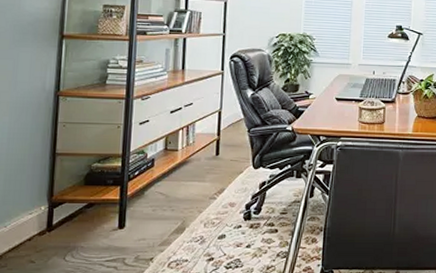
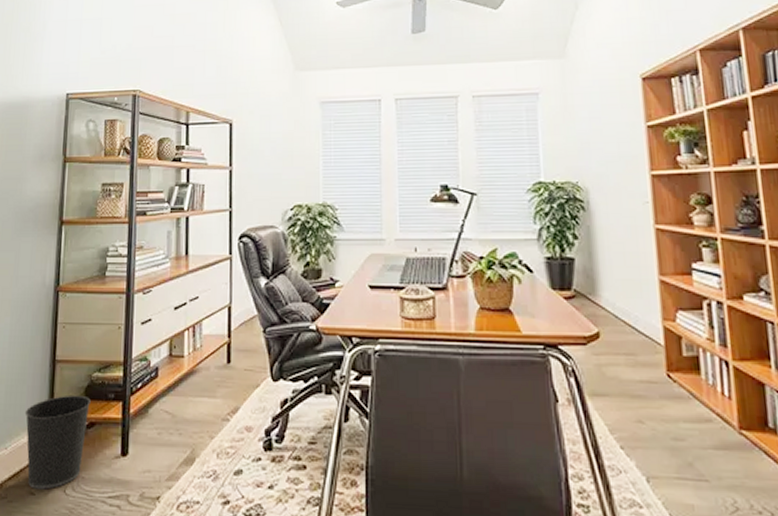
wastebasket: none [24,181,90,258] -> present [25,394,91,490]

